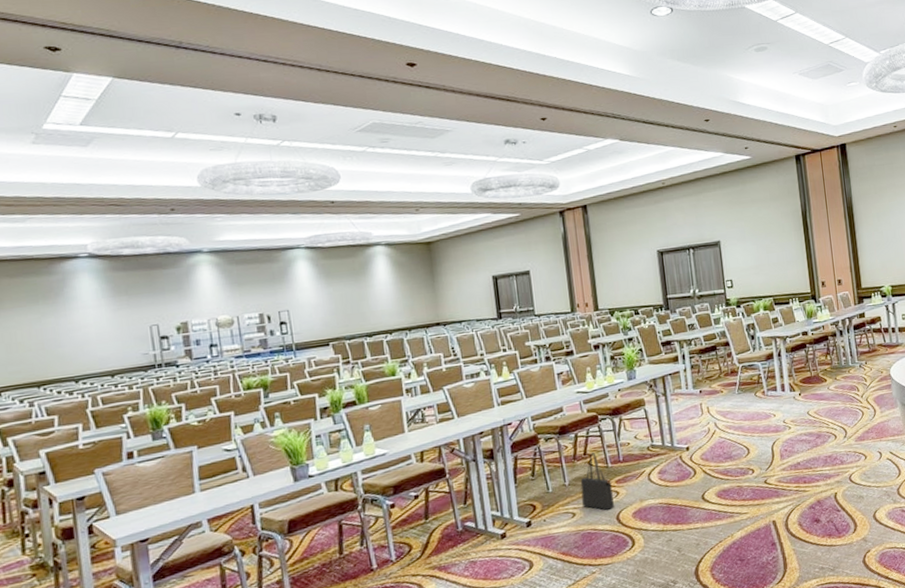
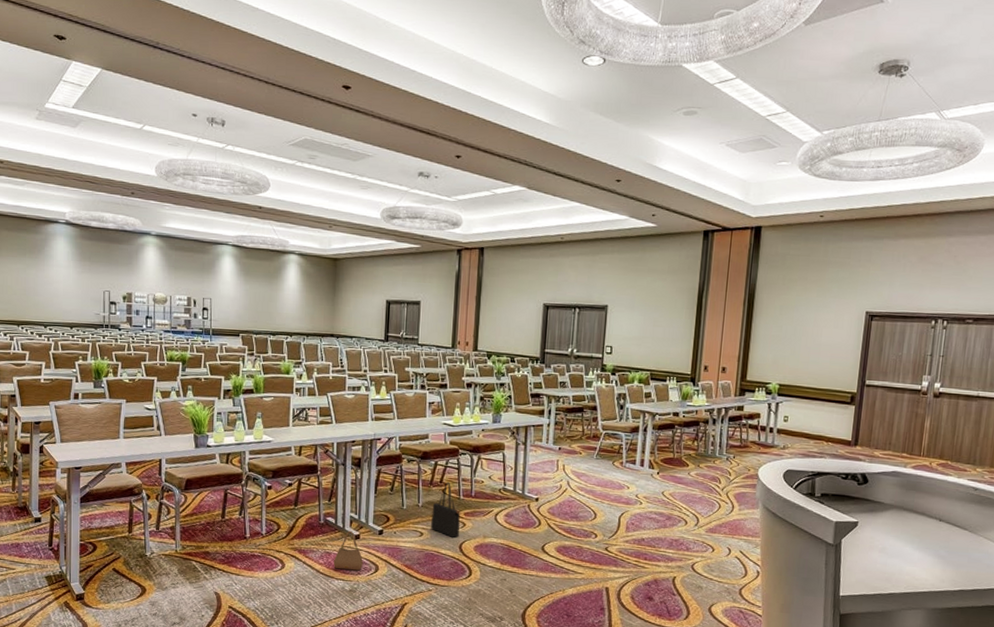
handbag: none [481,530,516,578] -> present [334,530,364,571]

